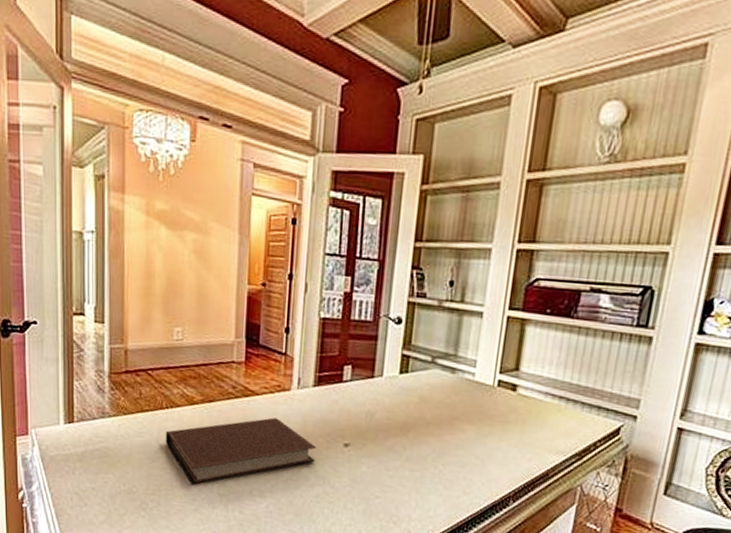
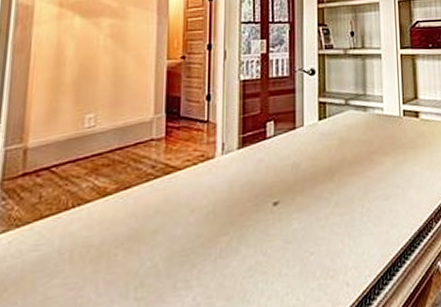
notebook: present [165,417,317,486] -> none [69,190,246,297]

